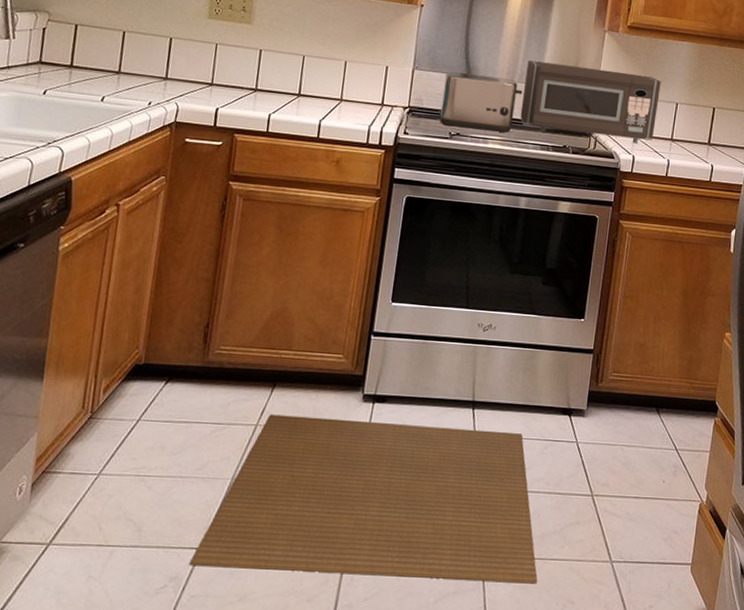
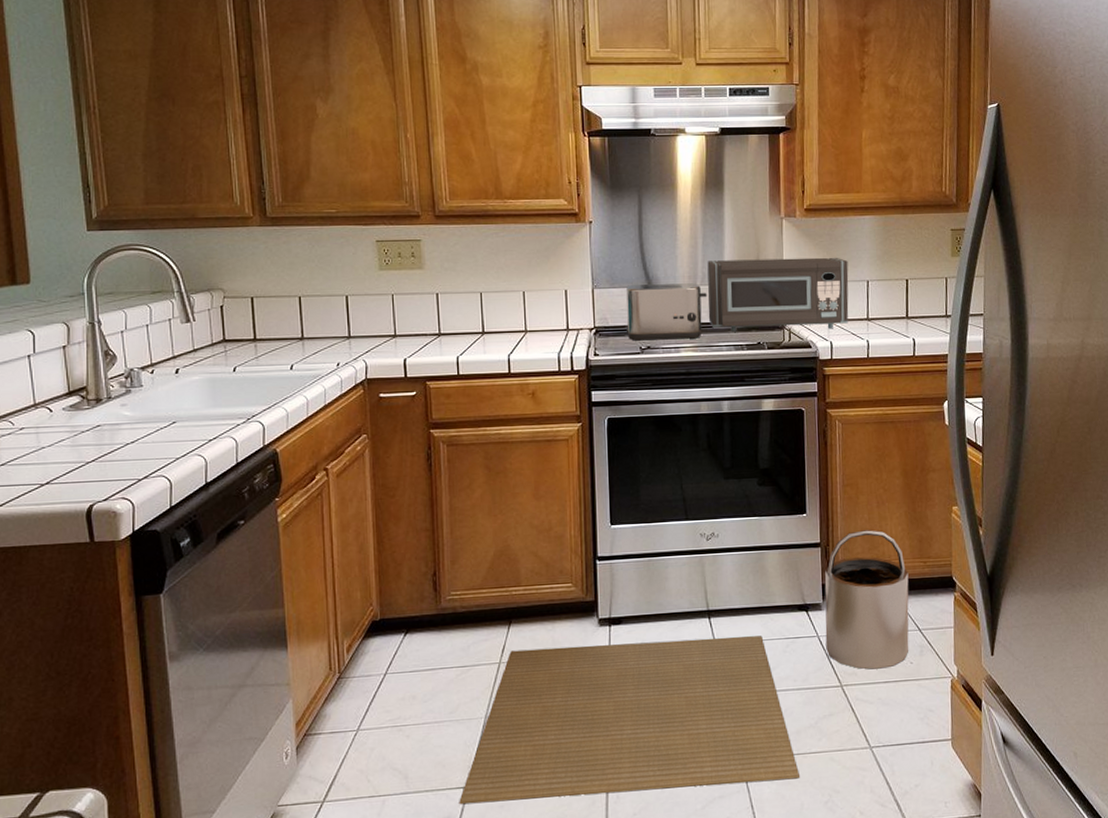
bucket: none [583,343,674,484] -> present [824,530,909,670]

